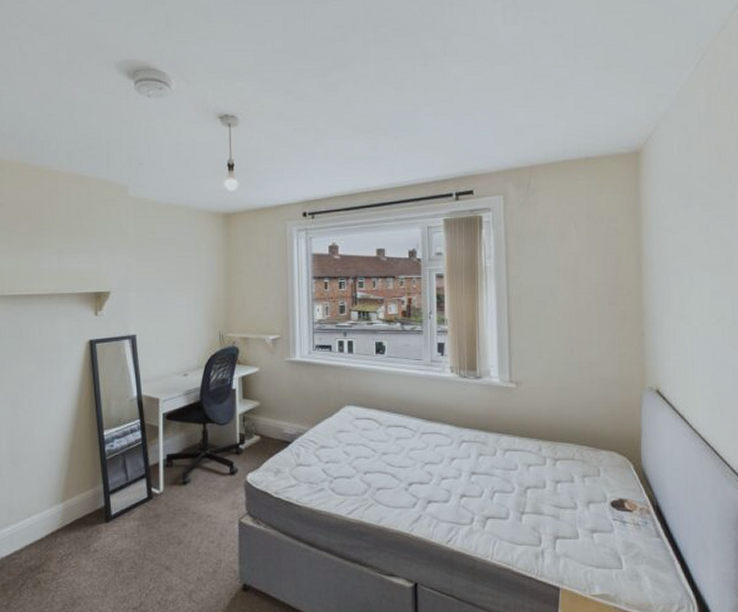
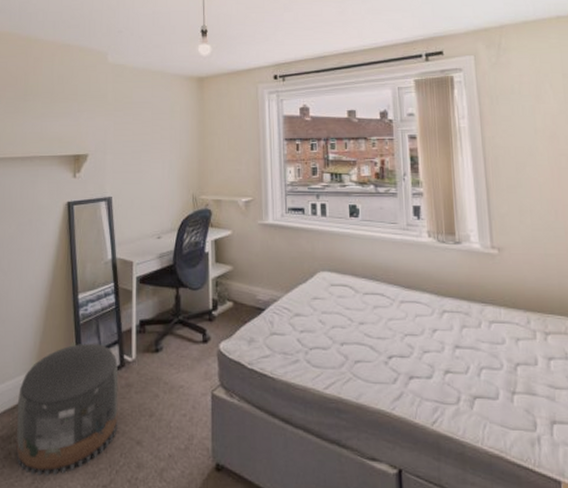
pouf: none [45,477,147,603] -> present [16,343,119,477]

